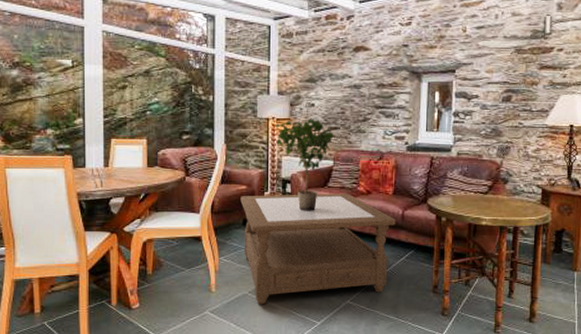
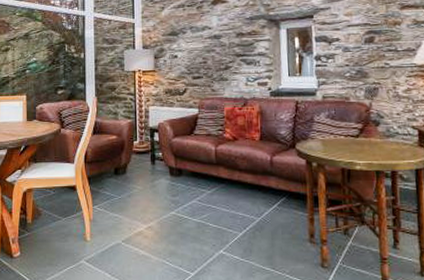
coffee table: present [240,193,396,305] -> none [111,140,265,254]
potted plant: present [275,117,334,211] -> none [141,68,198,159]

